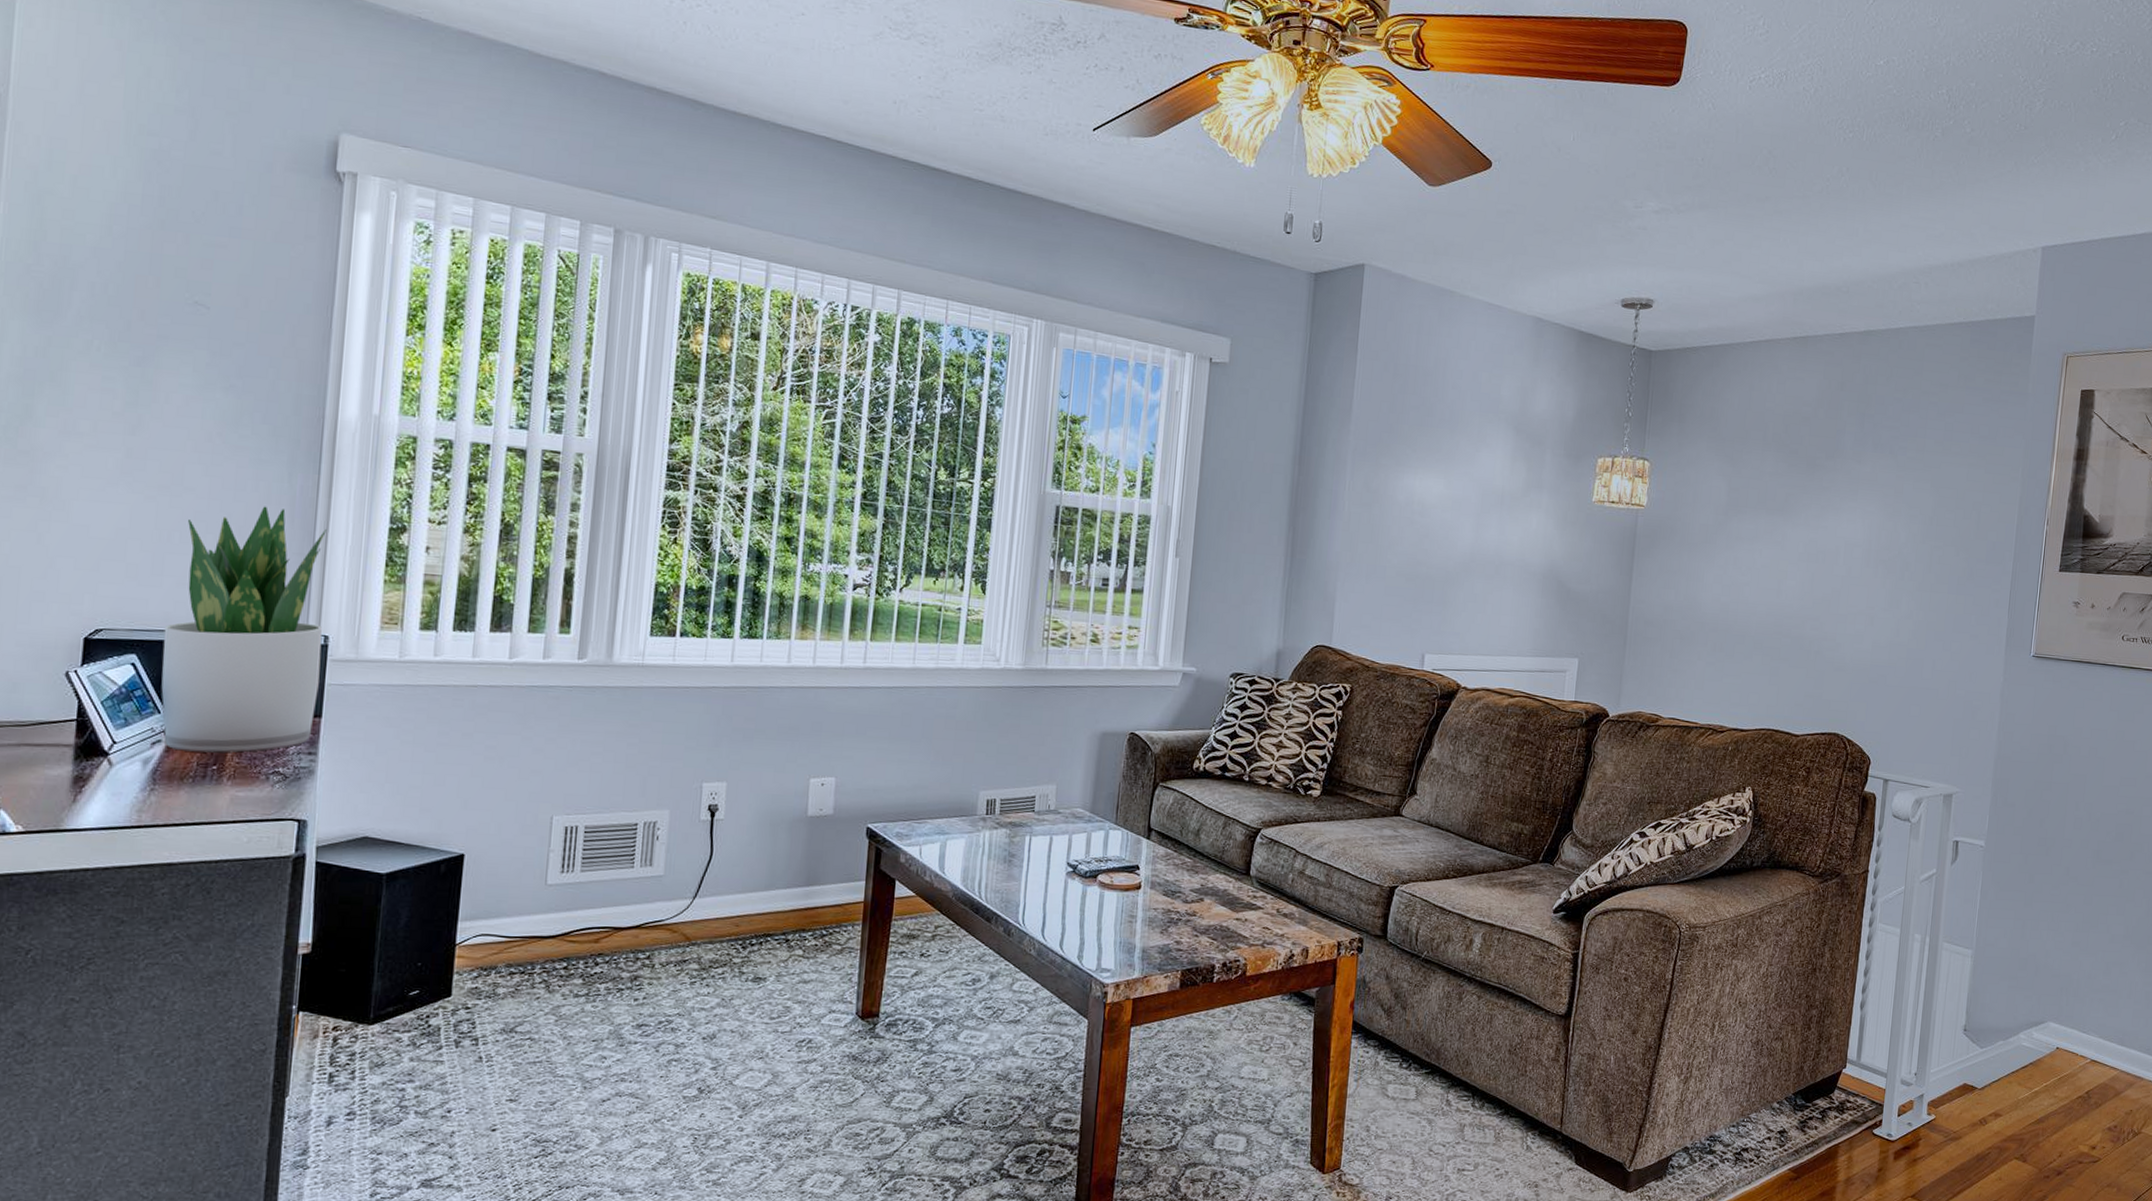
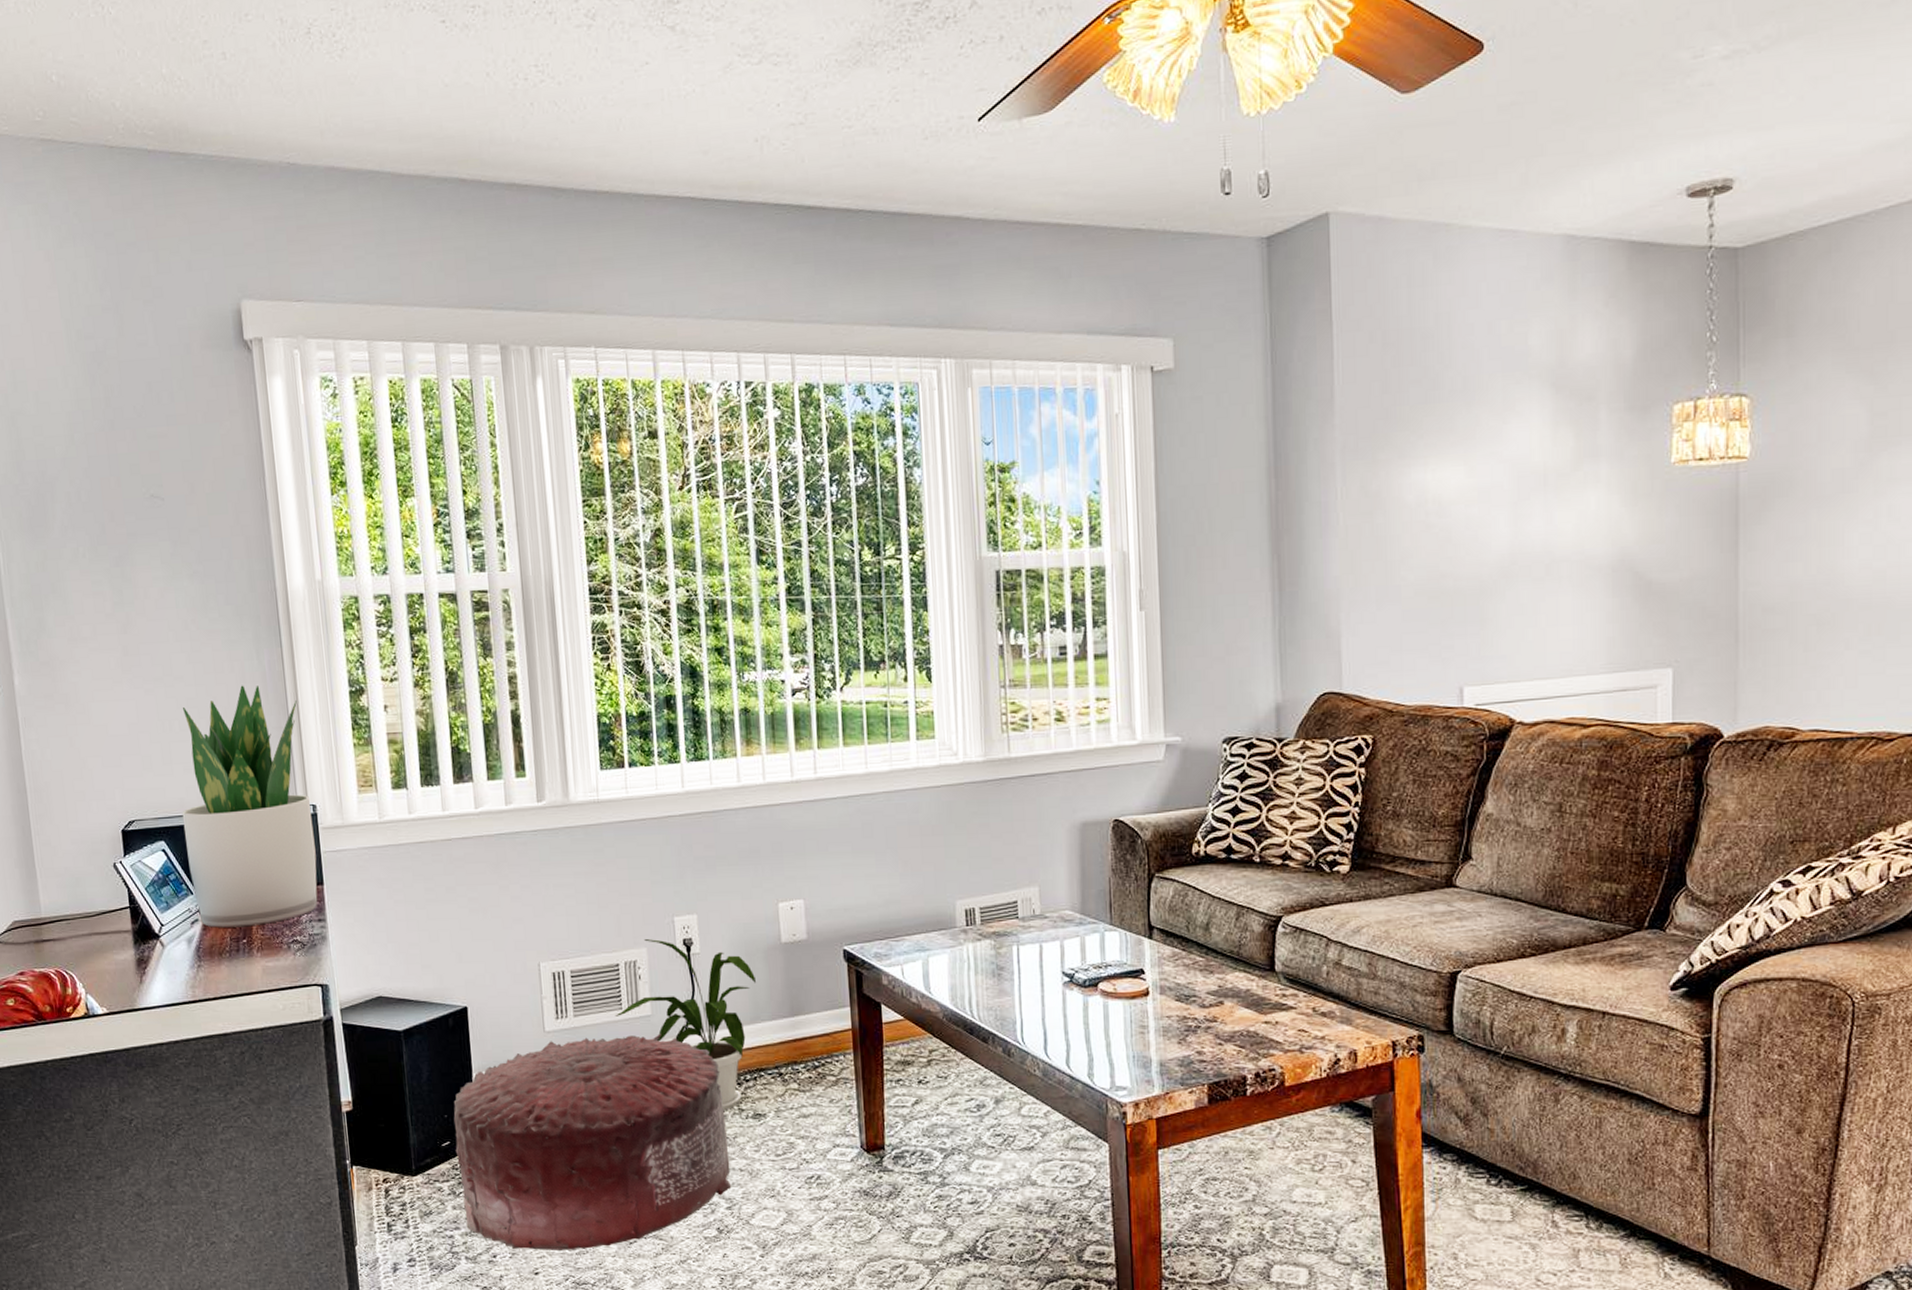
pouf: none [422,893,726,1107] -> present [453,1034,732,1250]
house plant: none [625,802,776,973] -> present [615,939,756,1111]

